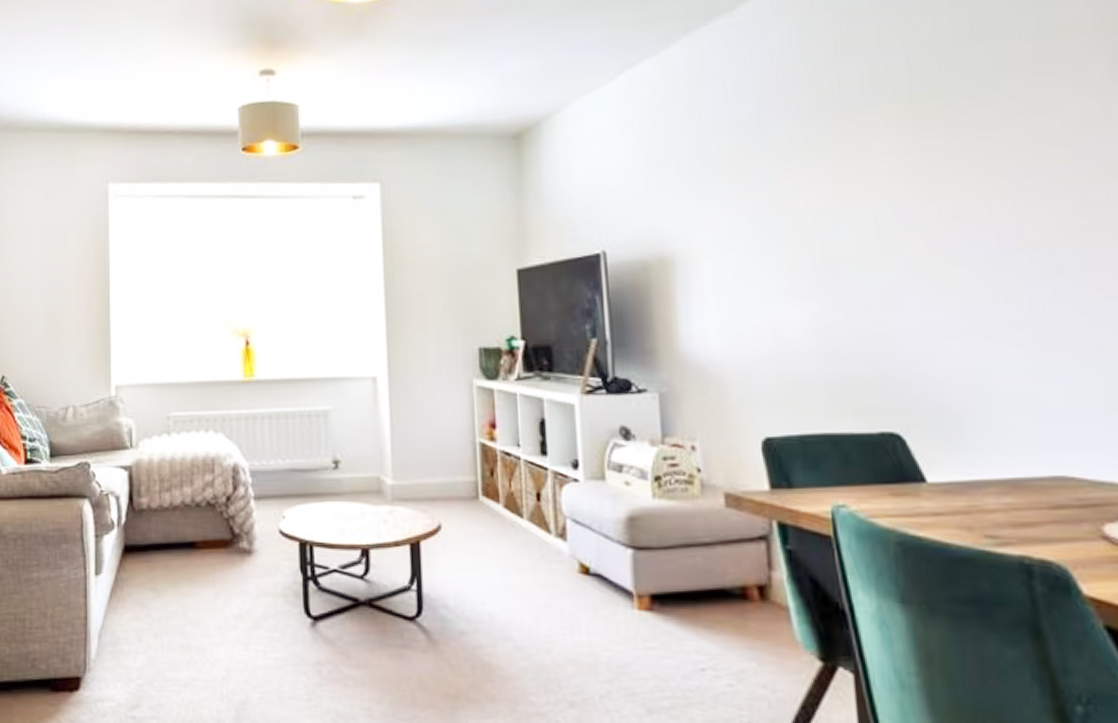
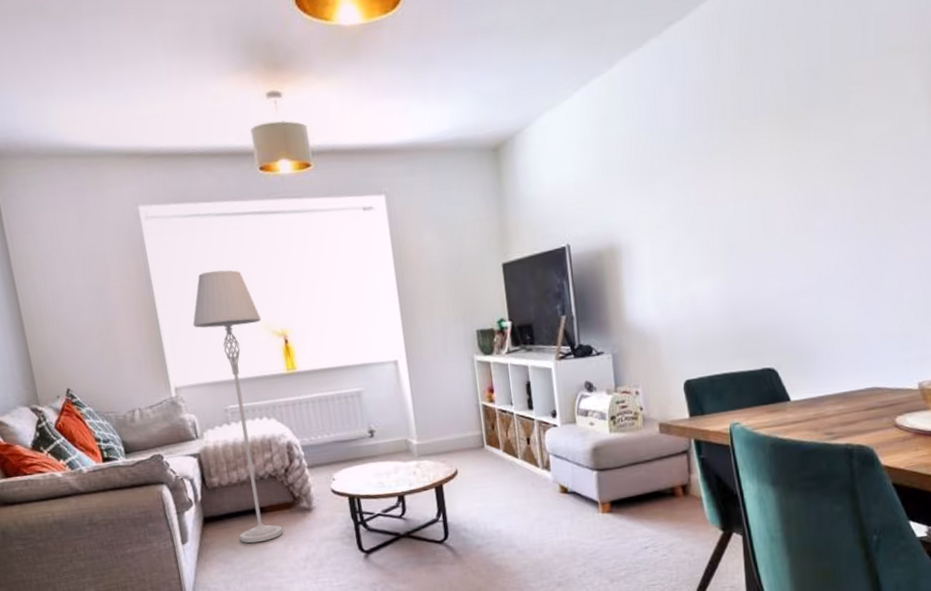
floor lamp: none [146,257,222,586] -> present [192,270,283,544]

